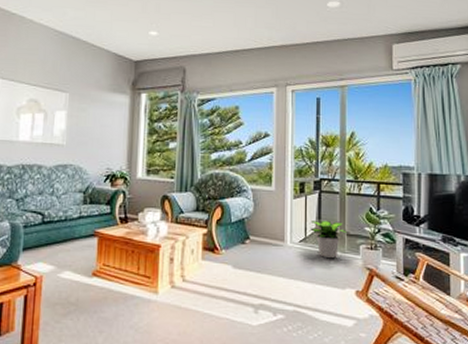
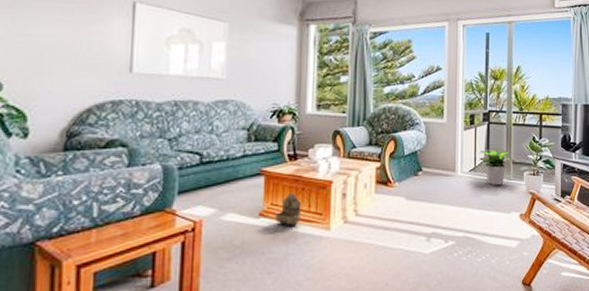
wall caddy: none [106,254,131,287] -> present [274,192,301,226]

